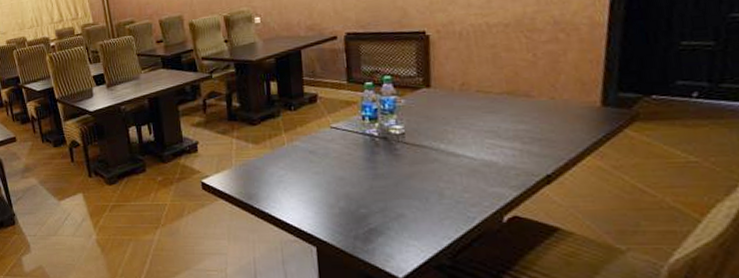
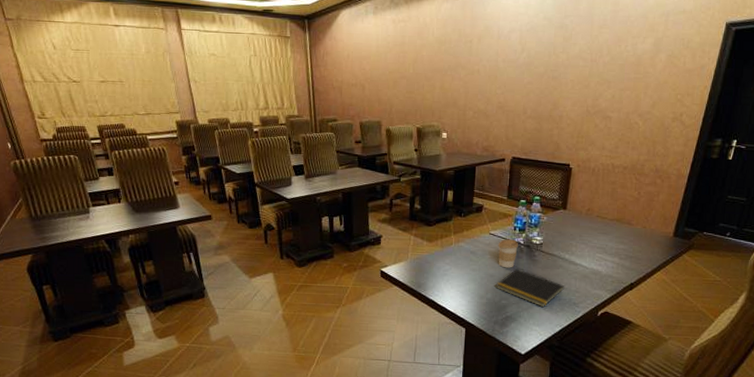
coffee cup: none [343,131,373,168] -> present [498,239,519,268]
notepad: none [348,167,446,215] -> present [496,269,564,308]

